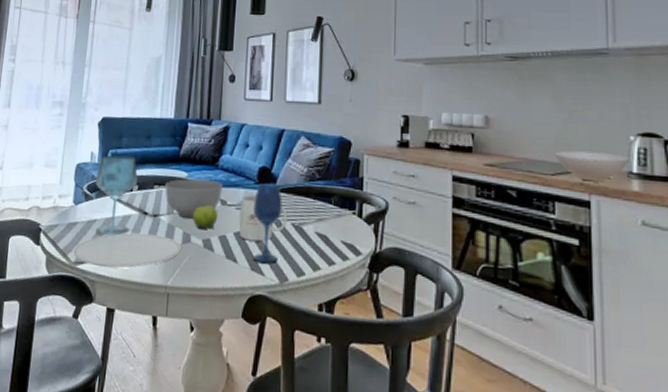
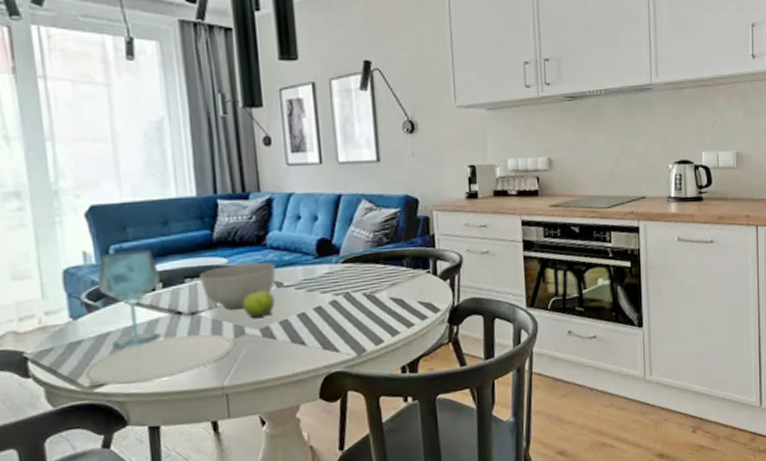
mug: present [238,194,288,242] -> none [300,270,358,320]
wineglass: present [253,184,283,264] -> none [316,256,352,340]
bowl: present [554,150,630,182] -> none [609,181,669,210]

